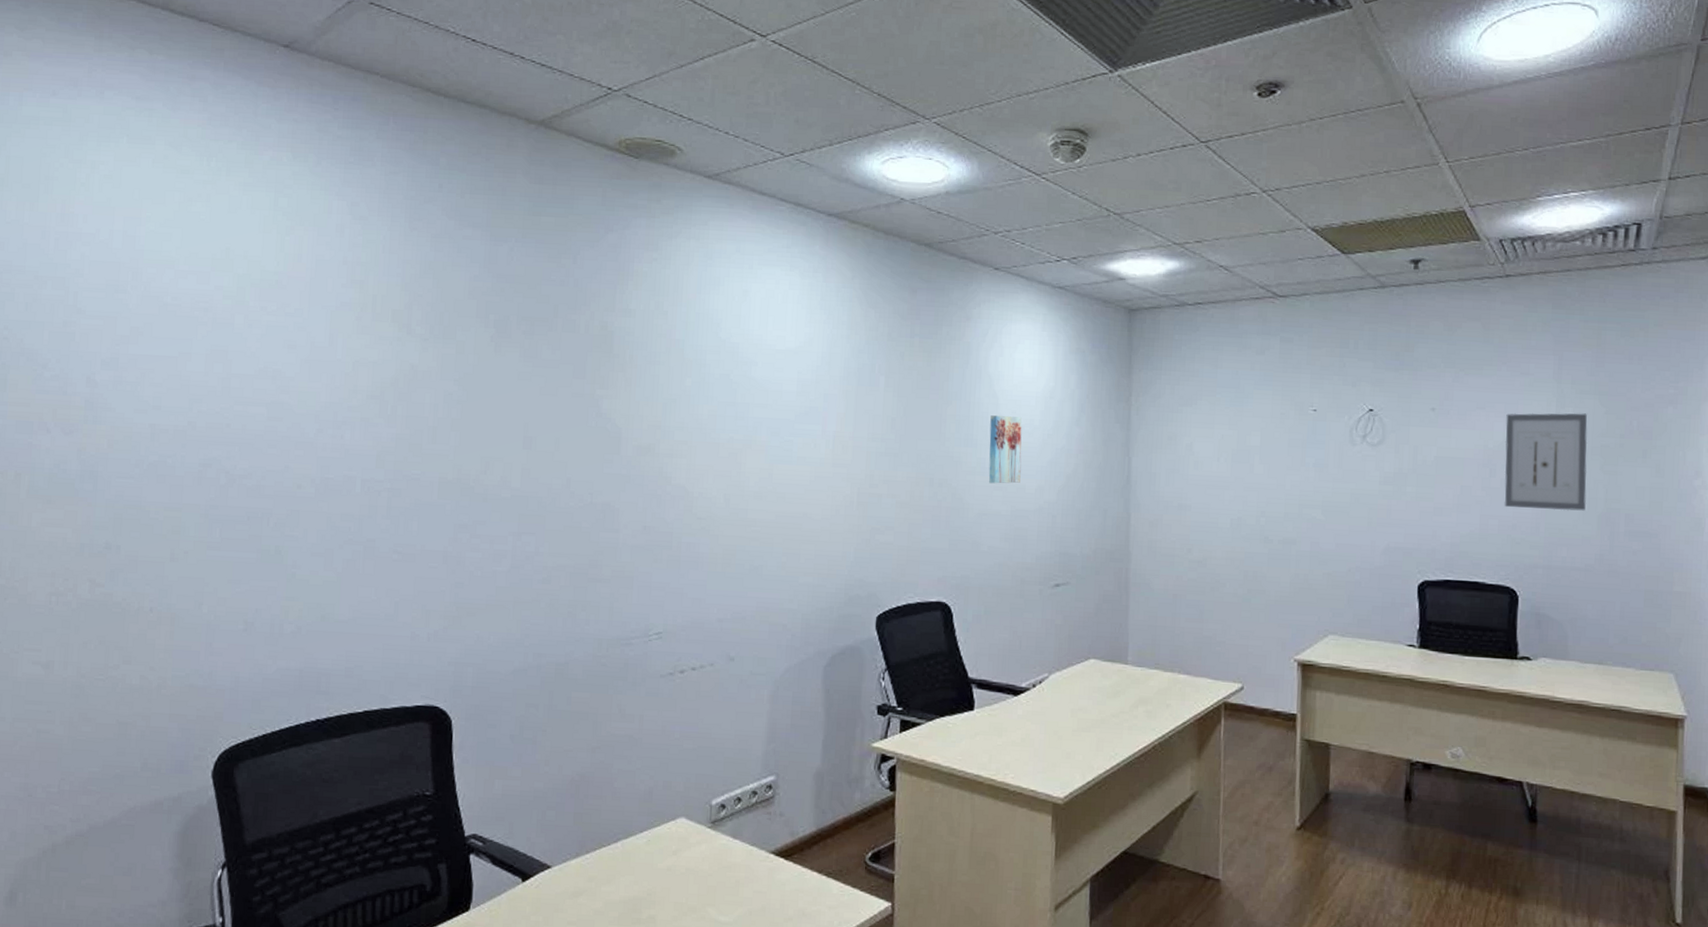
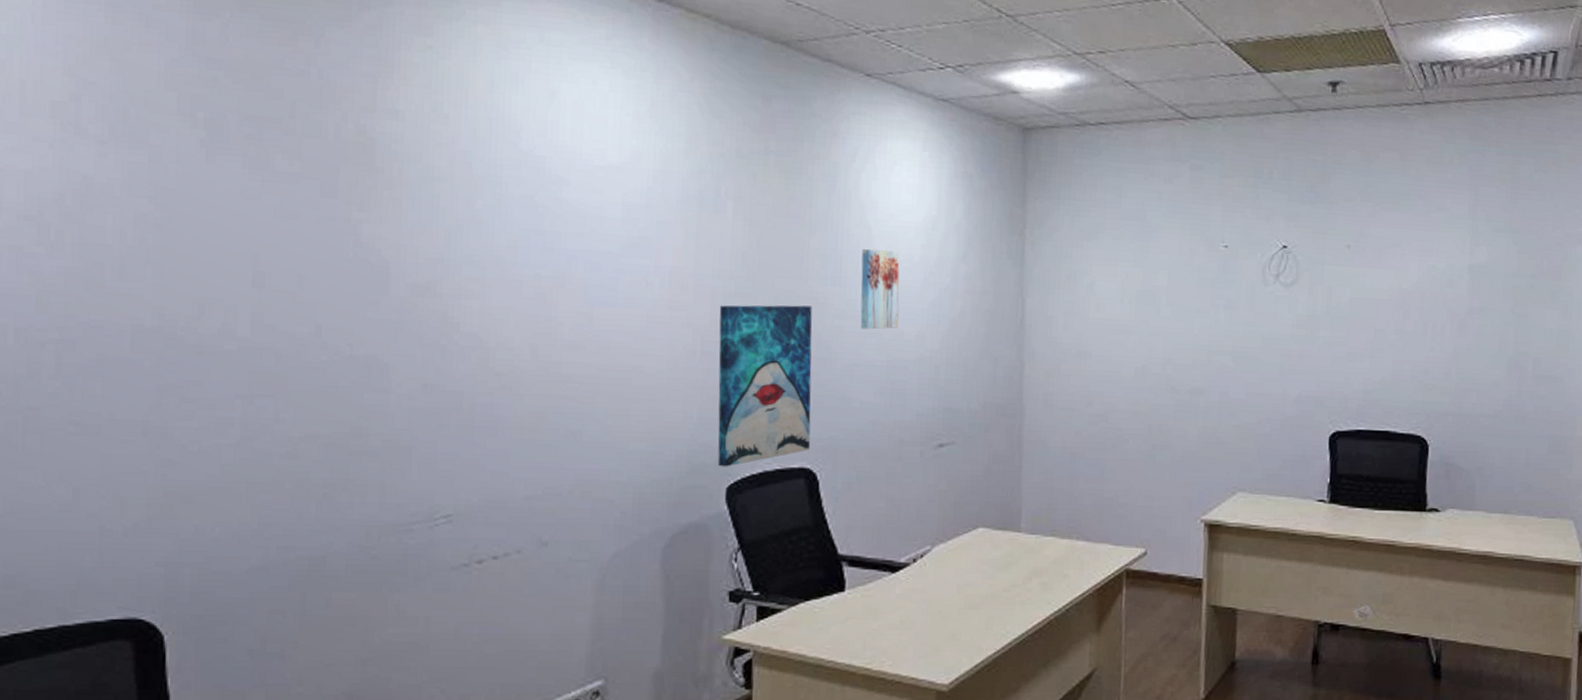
wall art: none [869,463,949,599] -> present [717,305,813,467]
wall art: present [1504,413,1588,511] -> none [1417,251,1500,355]

